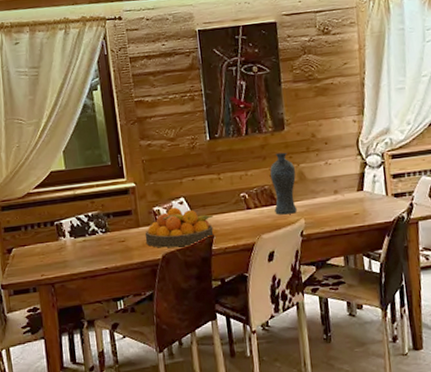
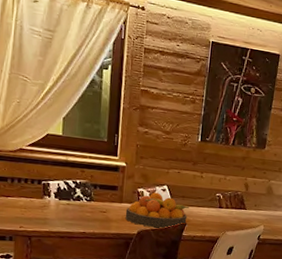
vase: present [270,152,297,215] -> none [242,167,266,220]

